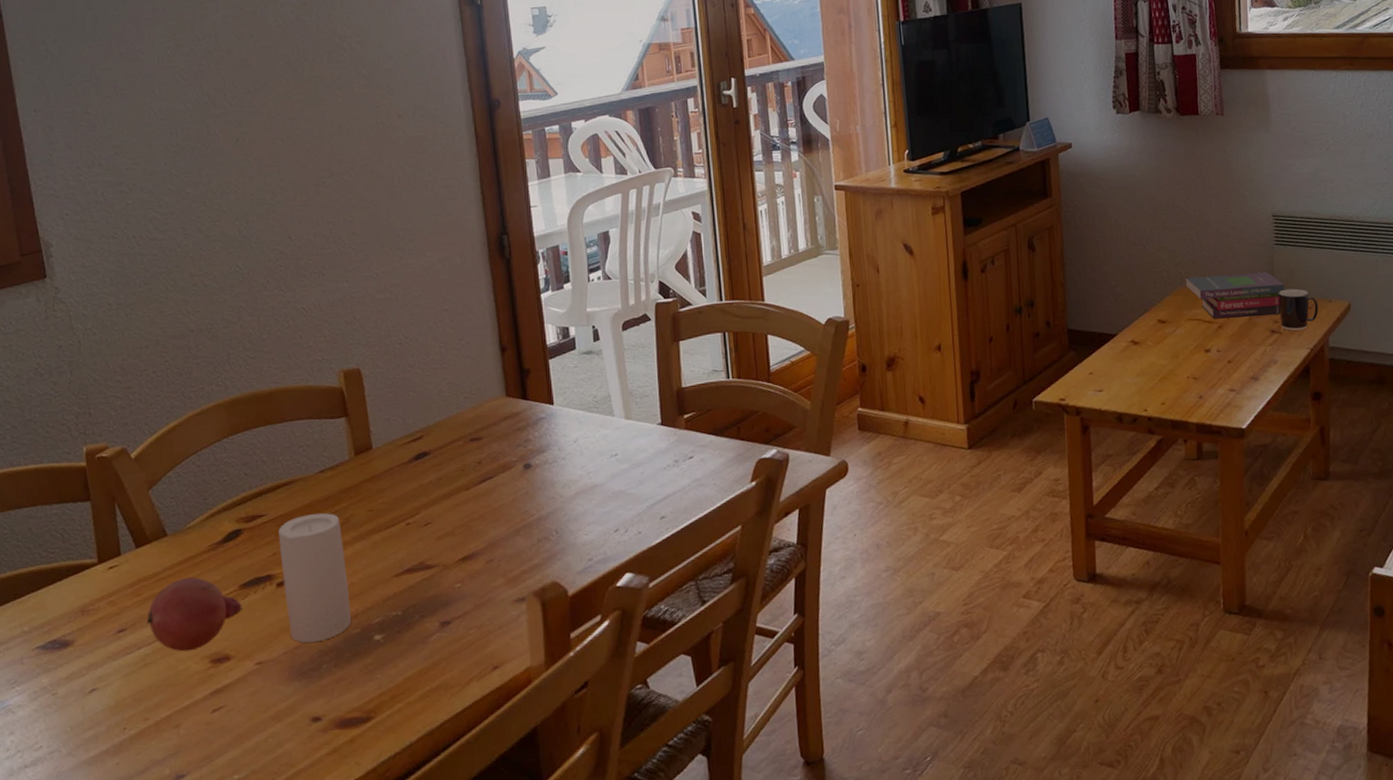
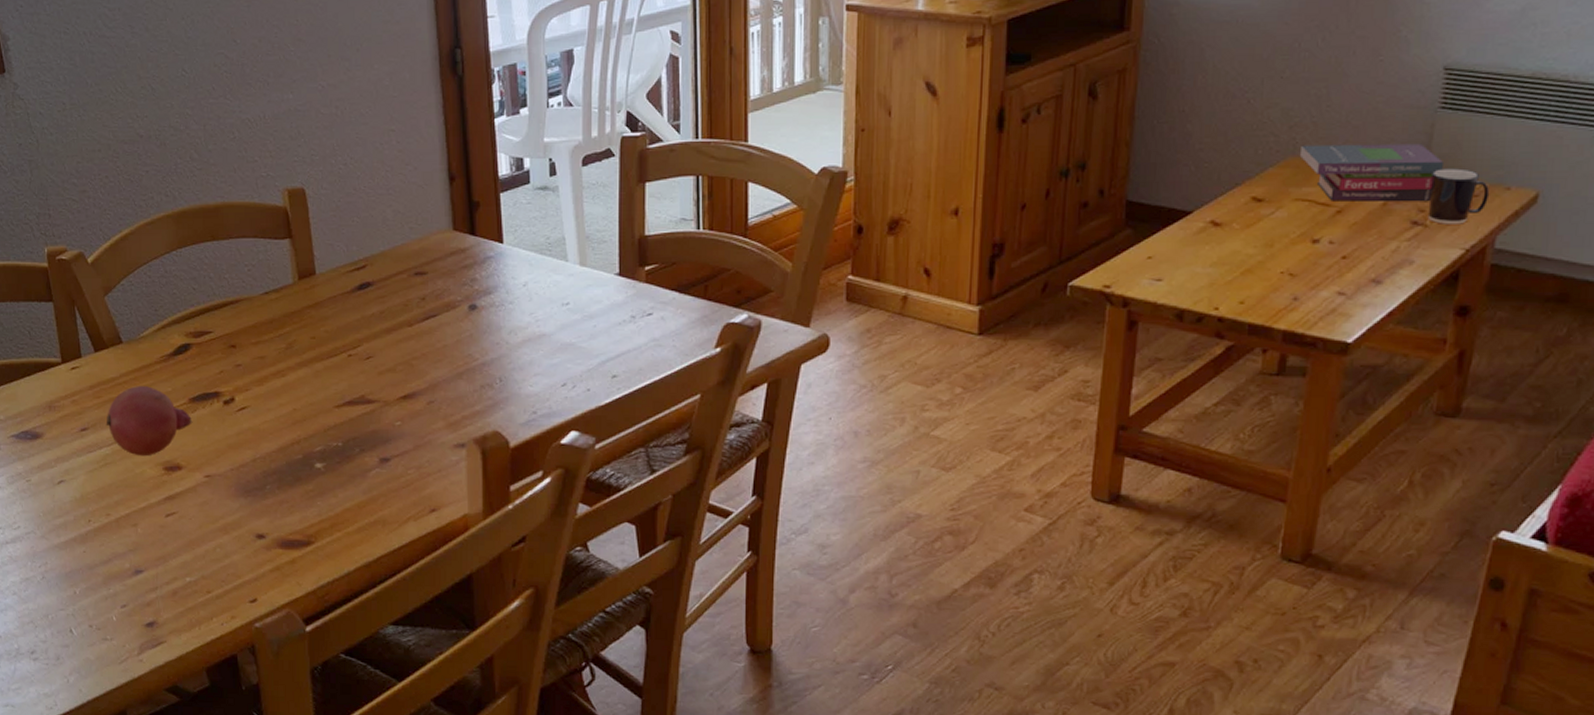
candle: present [278,512,352,643] -> none [225,335,295,463]

